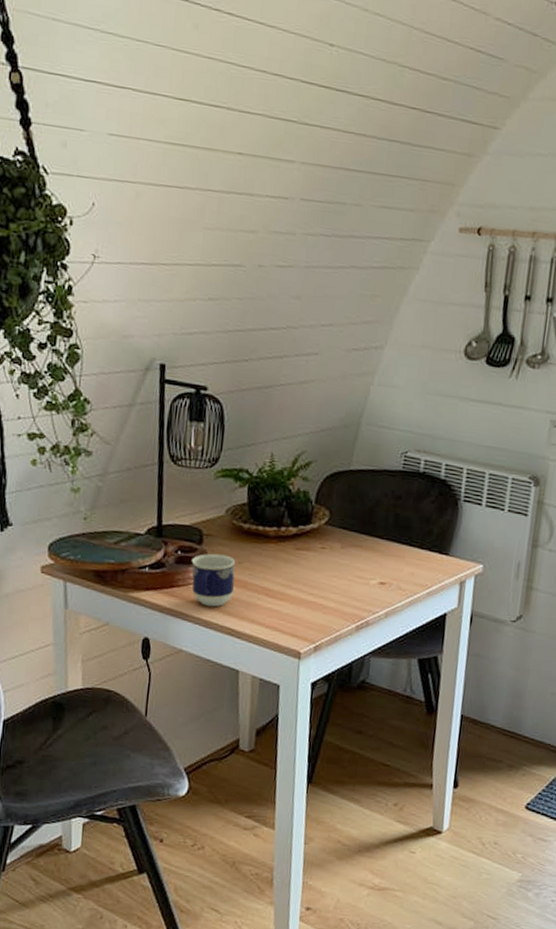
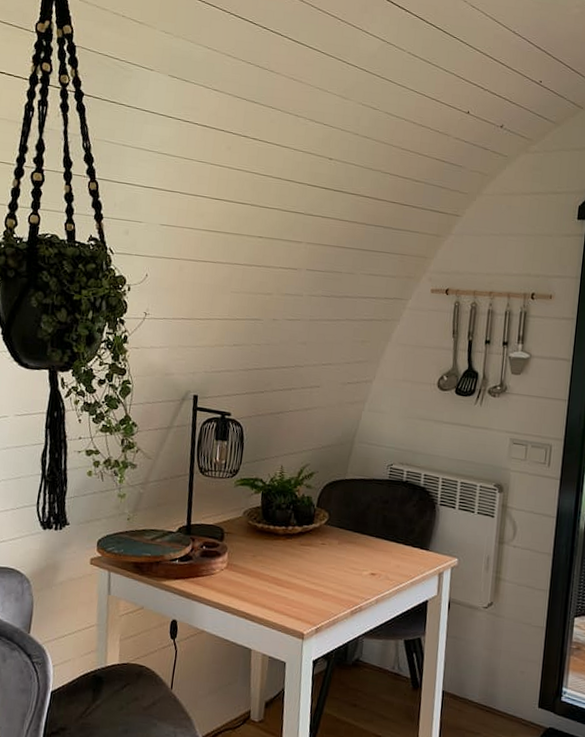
cup: present [191,553,236,607] -> none [214,548,251,594]

